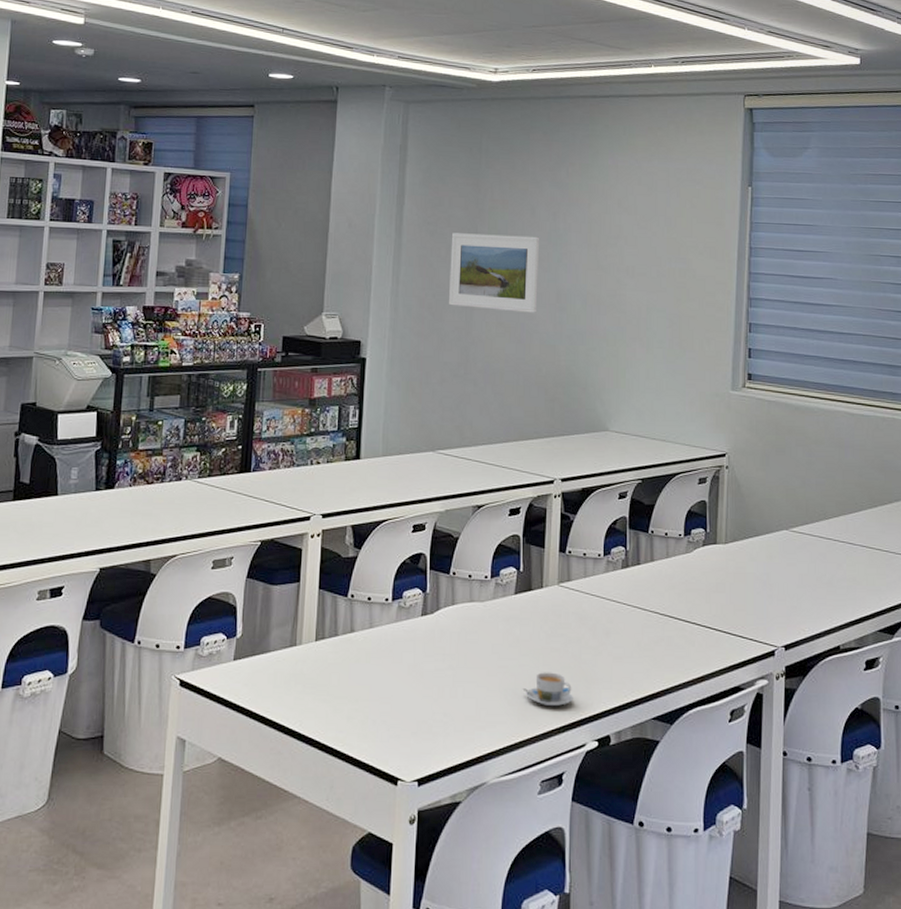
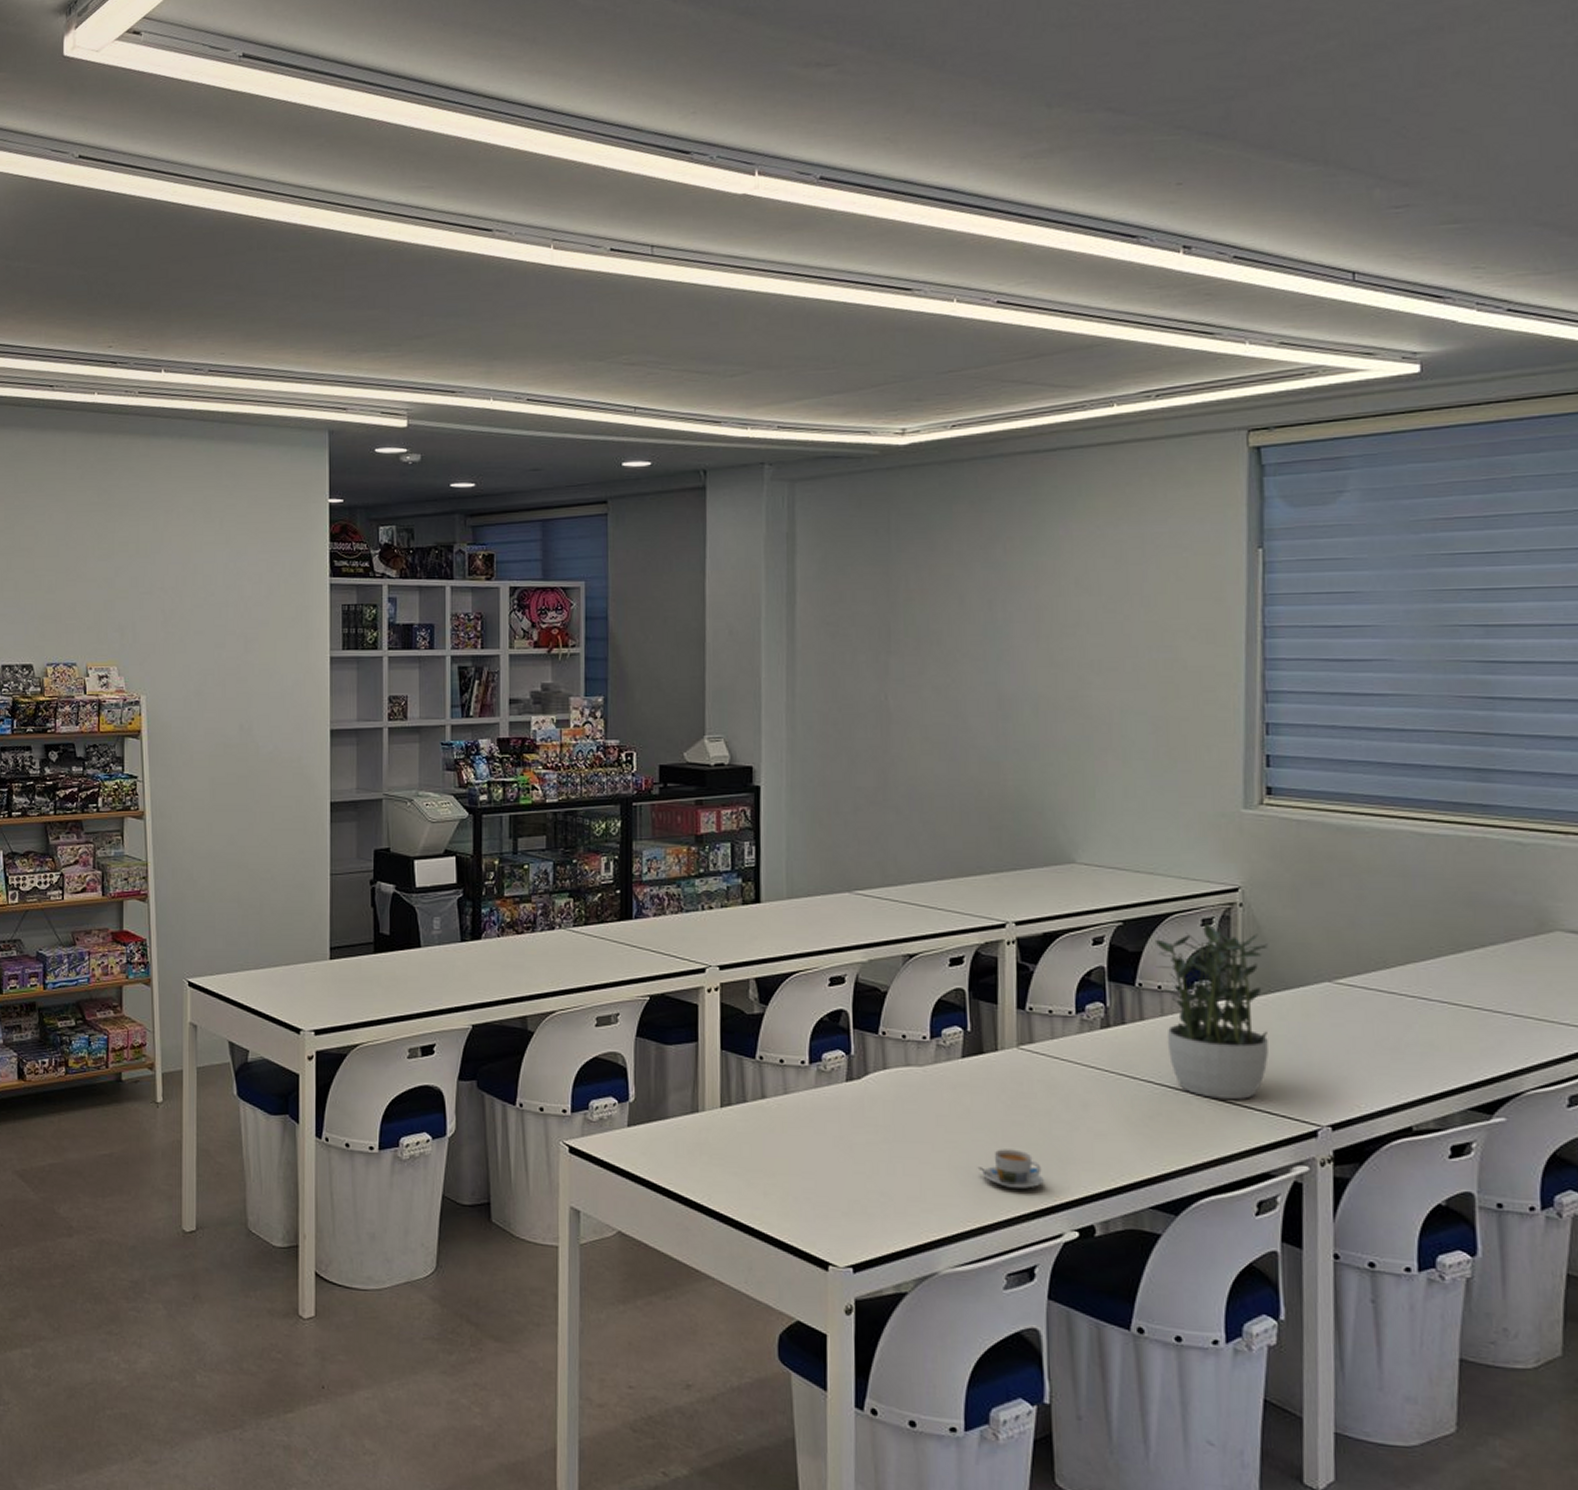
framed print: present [448,233,540,313] -> none [857,631,973,724]
potted plant: none [664,482,745,626] -> present [1154,923,1268,1099]

